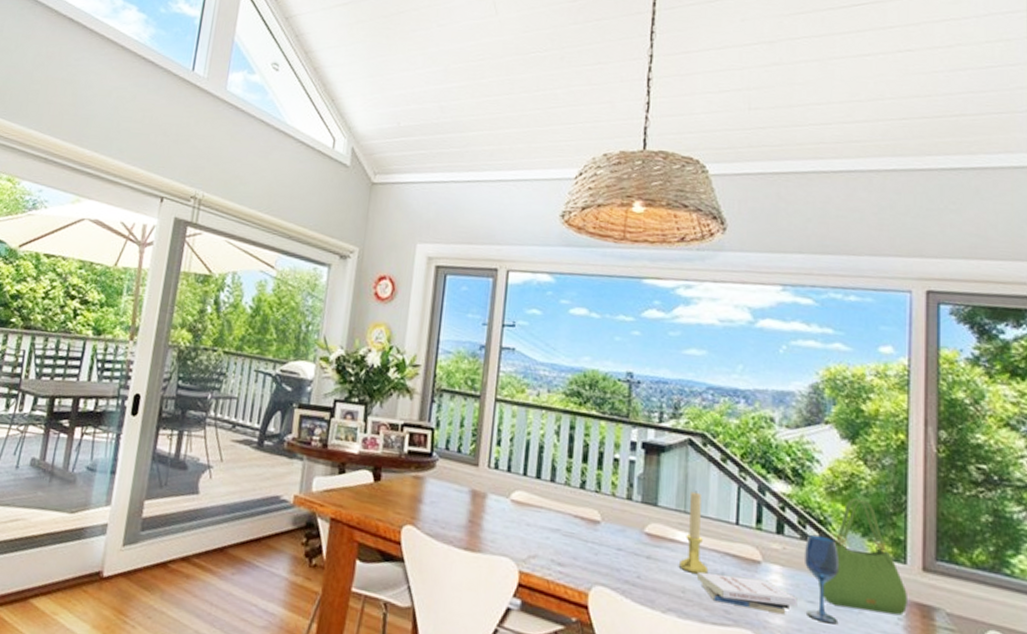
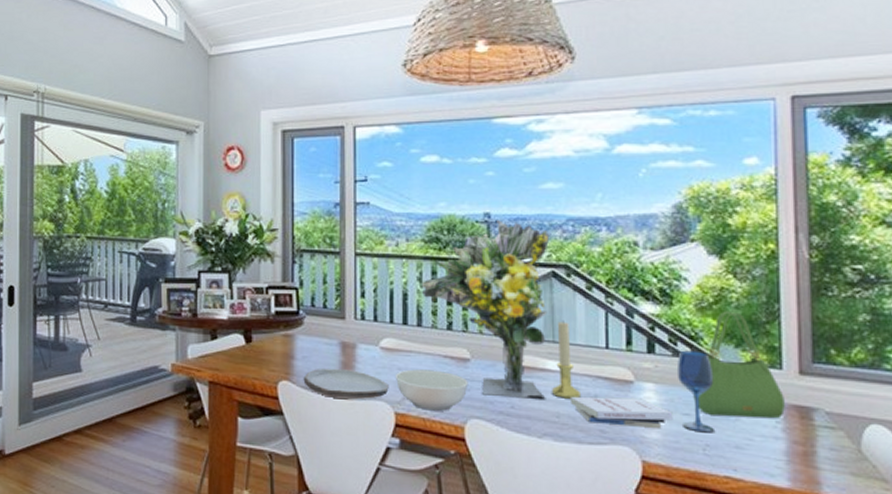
plate: none [429,515,516,554] -> present [303,368,389,400]
bowl: none [522,526,597,575] -> present [395,369,468,411]
bouquet: none [557,381,688,573] -> present [421,220,549,401]

